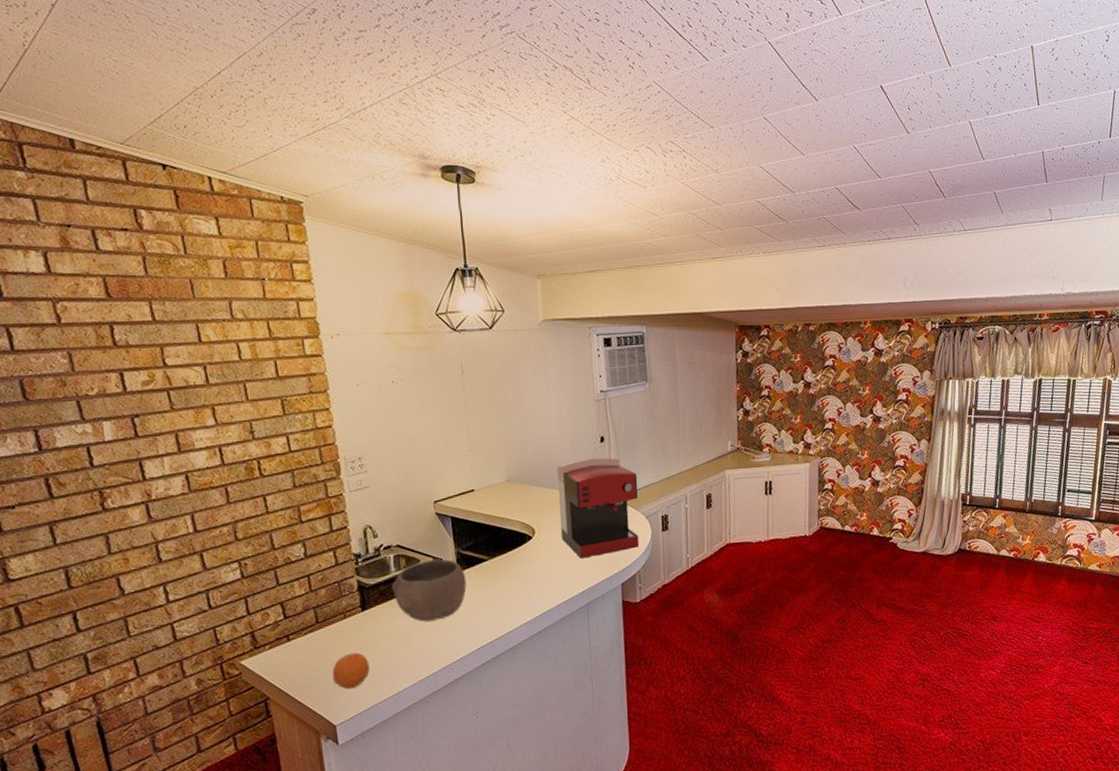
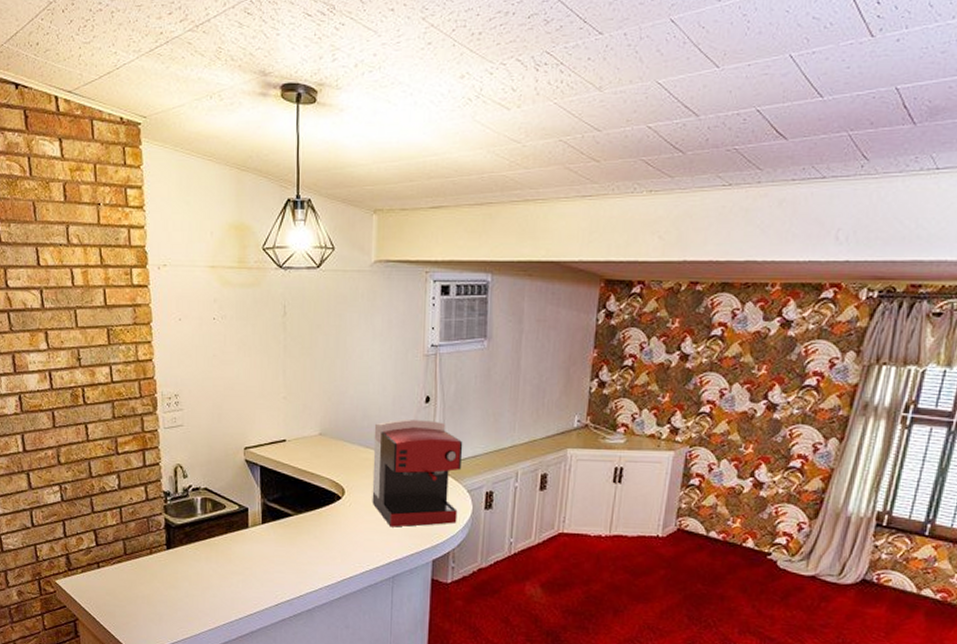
fruit: present [332,652,370,690] -> none [135,588,170,624]
bowl: present [391,559,467,622] -> none [196,507,270,570]

